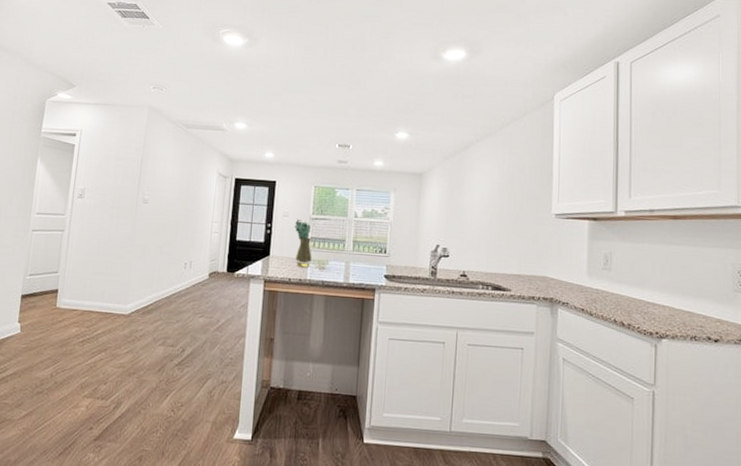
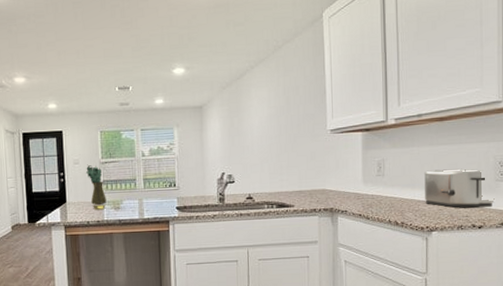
toaster: none [655,271,732,319] -> present [424,169,493,209]

